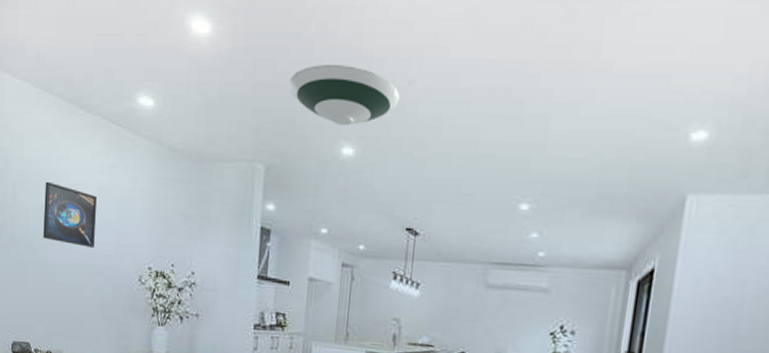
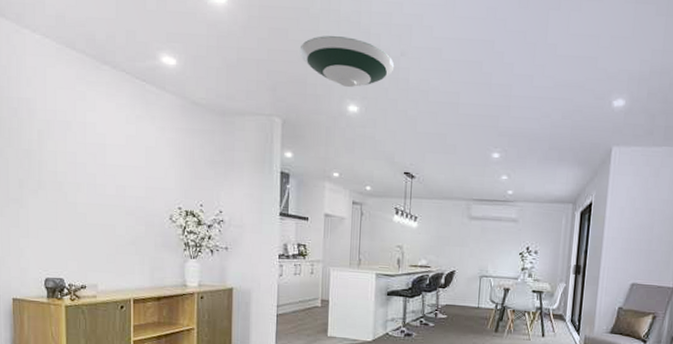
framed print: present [43,181,98,249] -> none [72,130,126,192]

